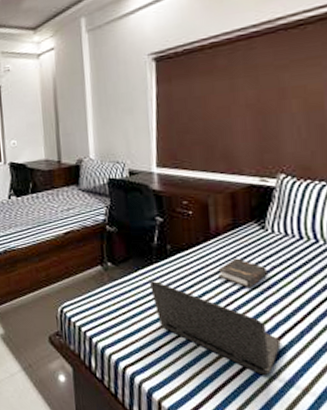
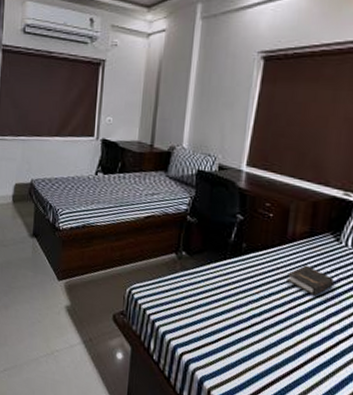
laptop: present [150,281,281,376] -> none [219,275,334,380]

